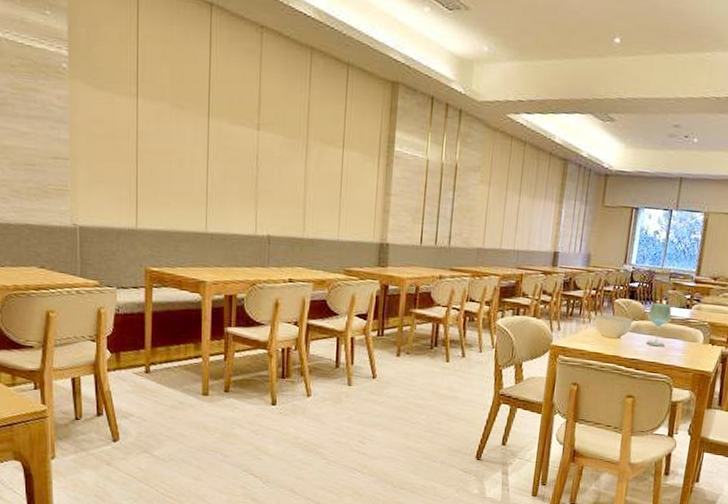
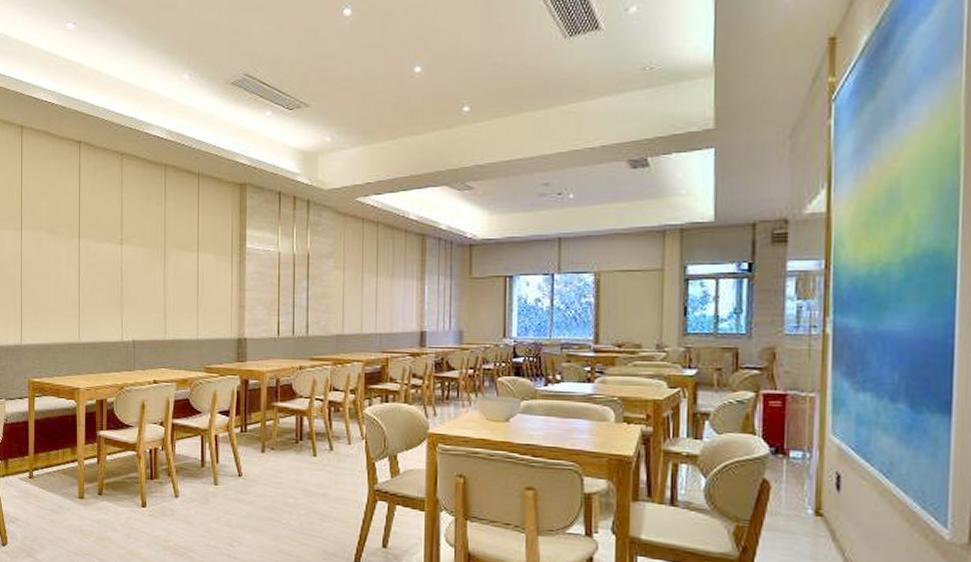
wine glass: present [647,303,672,347] -> none [540,379,570,429]

